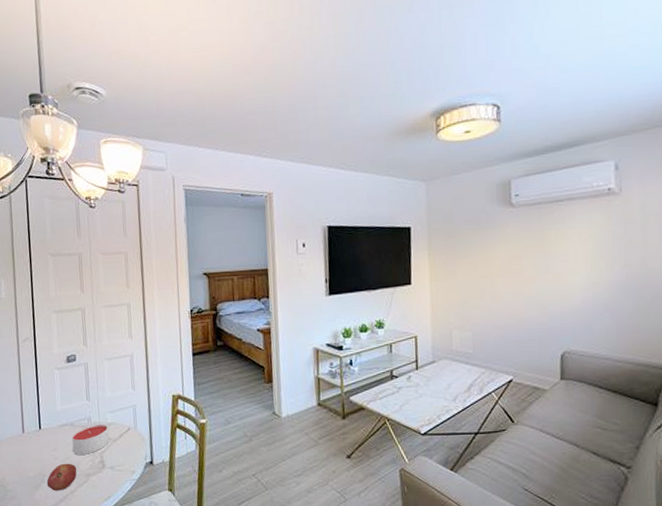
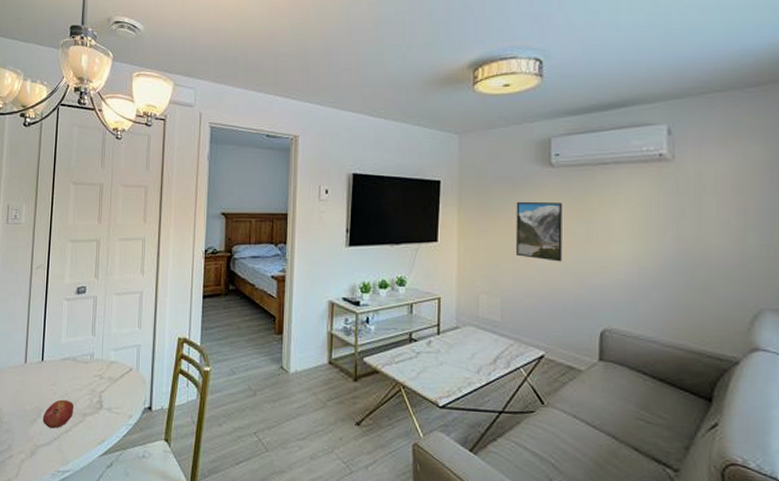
candle: present [72,424,109,455] -> none [72,362,110,392]
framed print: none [481,240,526,295] -> present [515,201,563,262]

